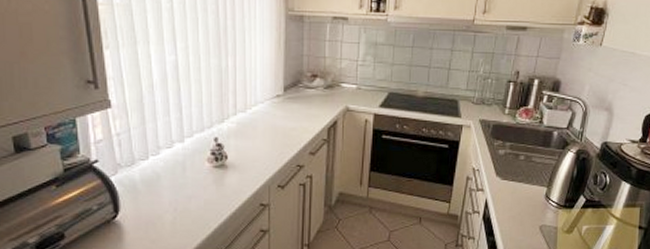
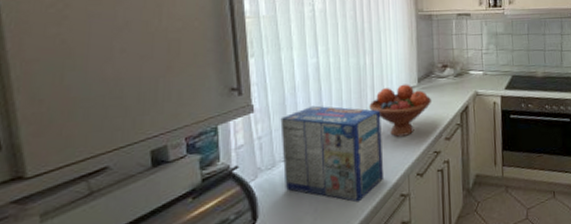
toaster pastry box: none [138,106,244,207] -> present [280,105,385,203]
fruit bowl: none [230,92,298,146] -> present [369,84,432,137]

